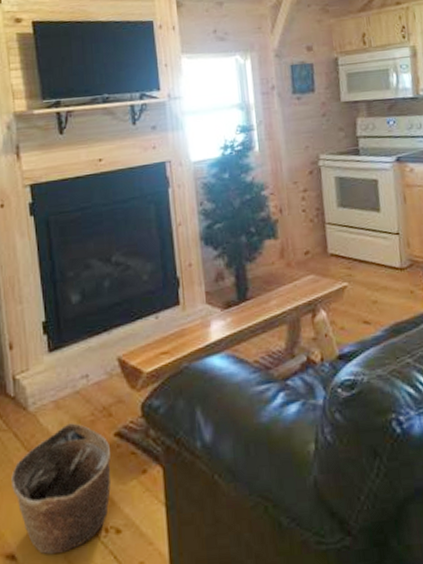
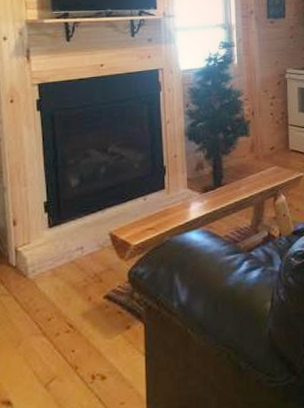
basket: present [11,423,112,555] -> none [10,288,100,400]

